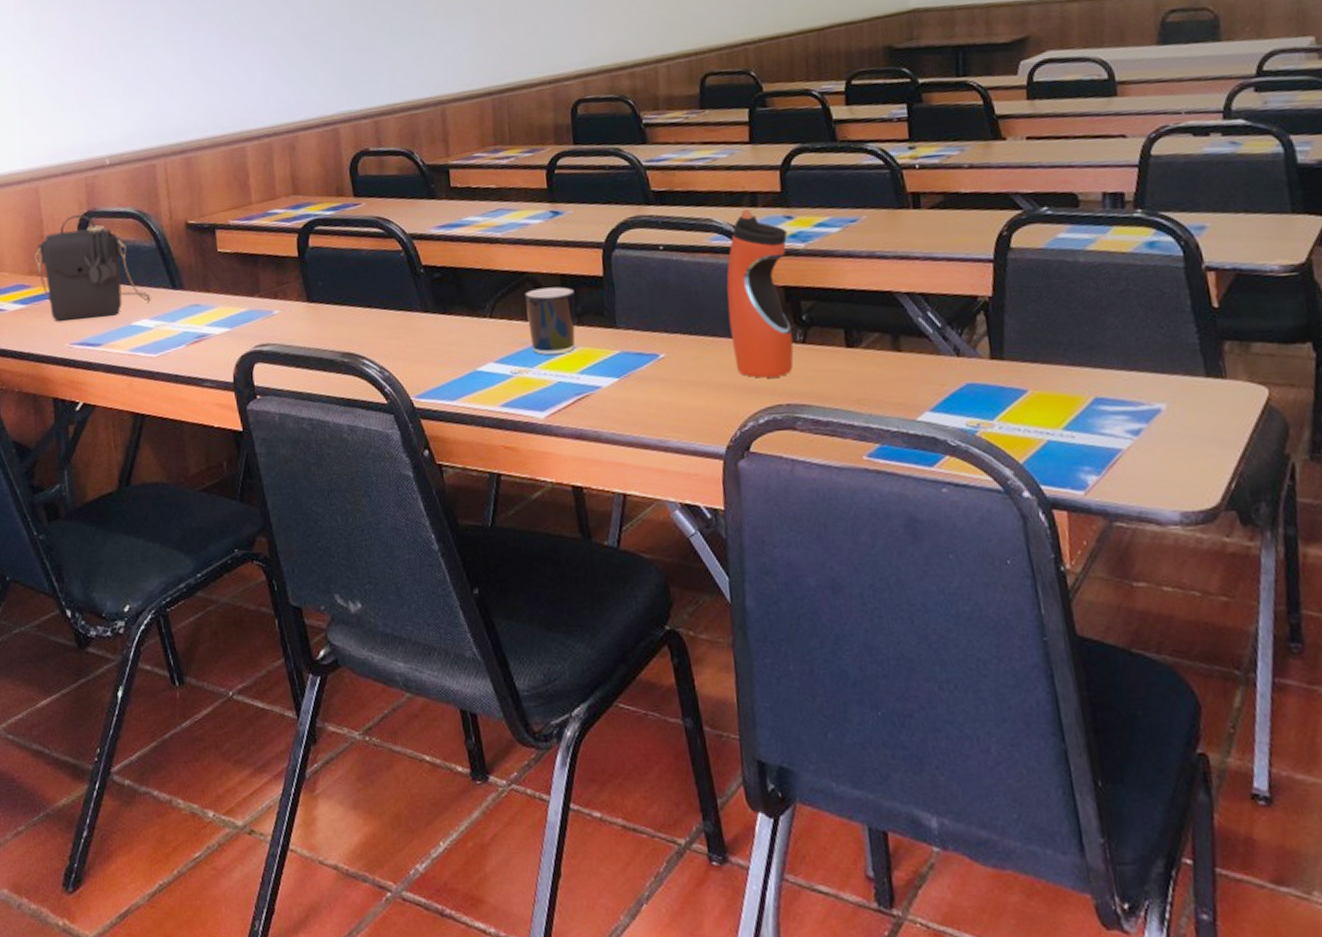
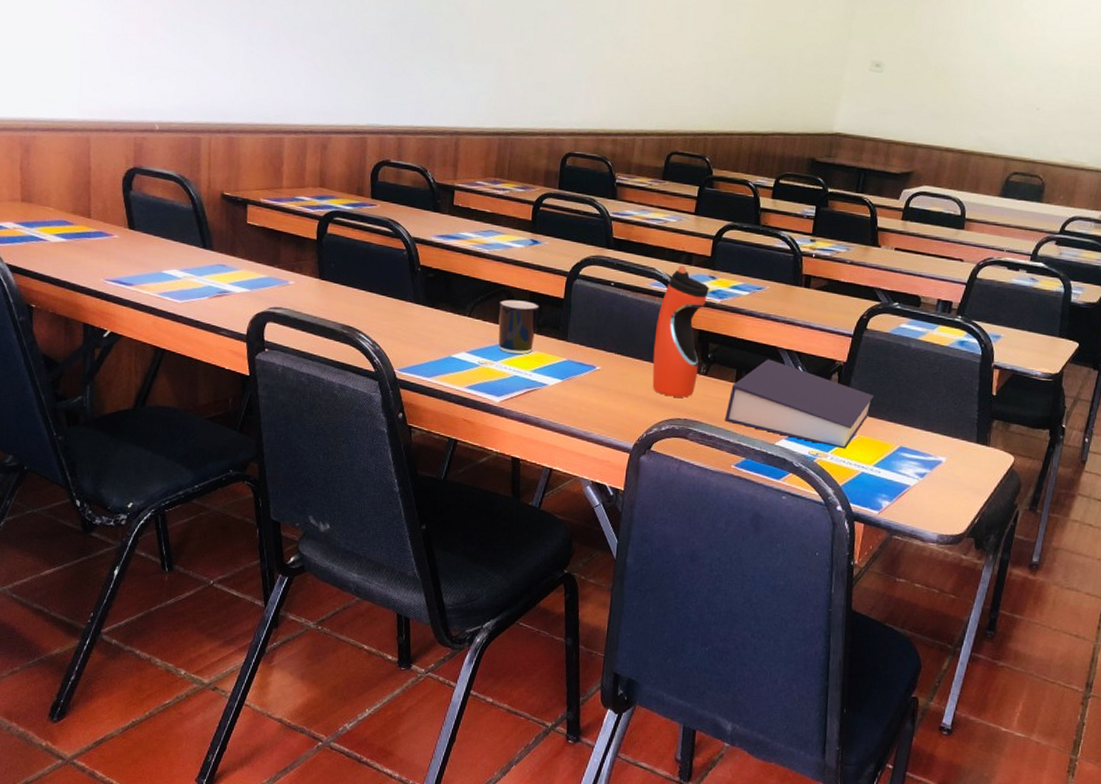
handbag: present [34,214,151,321] -> none [79,169,183,262]
book: none [841,309,1042,413] -> present [725,359,874,449]

